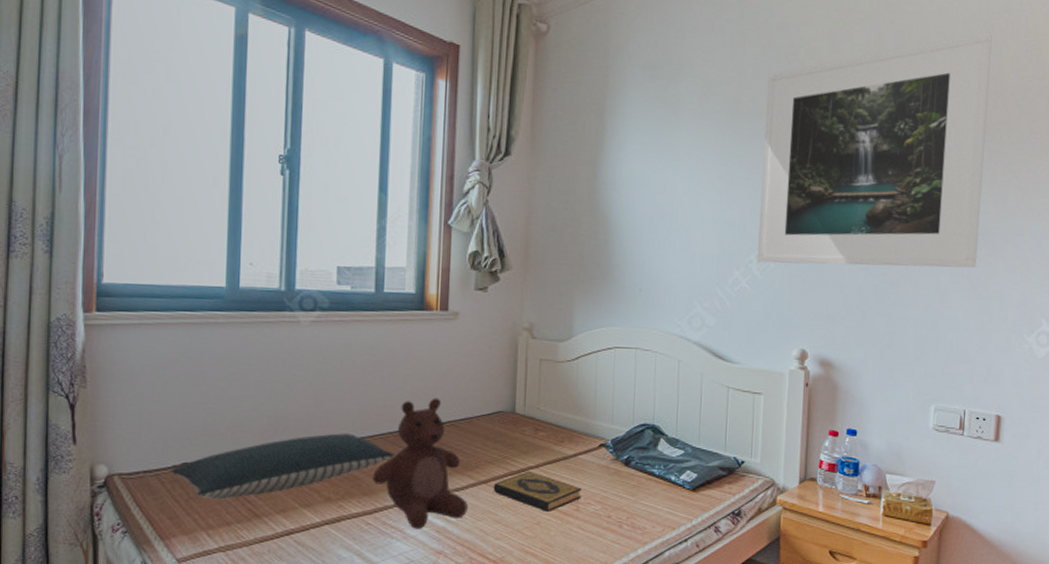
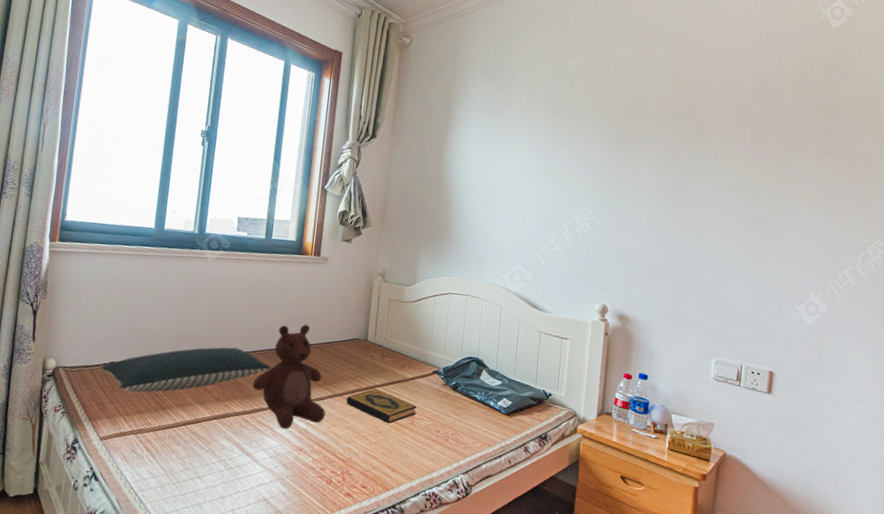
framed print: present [757,32,992,268] -> none [569,55,771,246]

